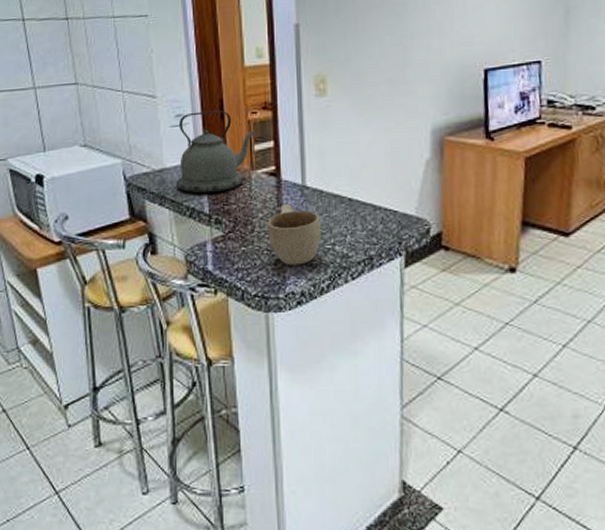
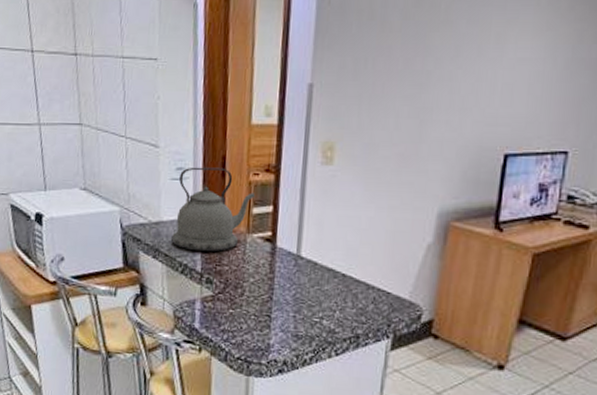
cup: present [268,204,321,266] -> none [257,272,311,335]

